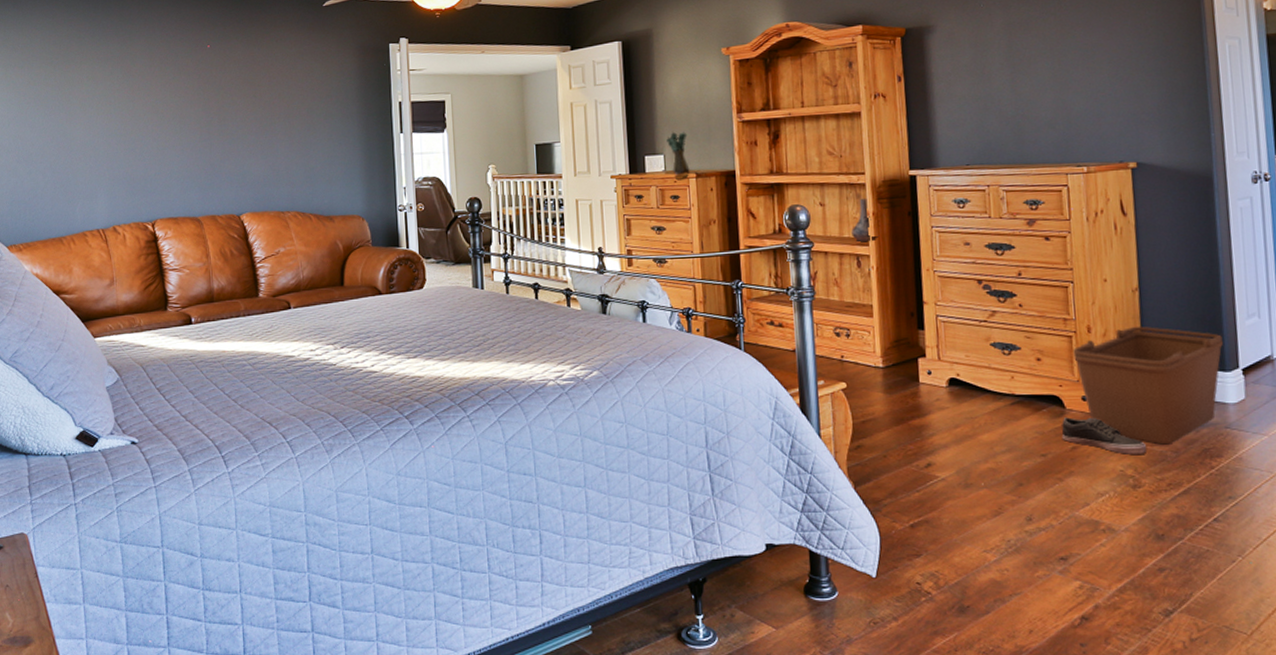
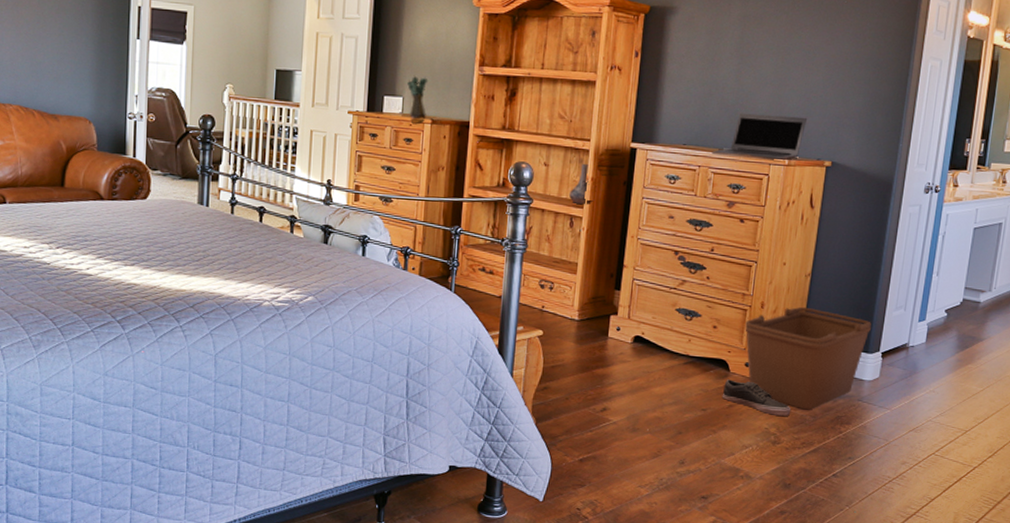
laptop: none [999,119,1099,172] -> present [711,113,807,162]

